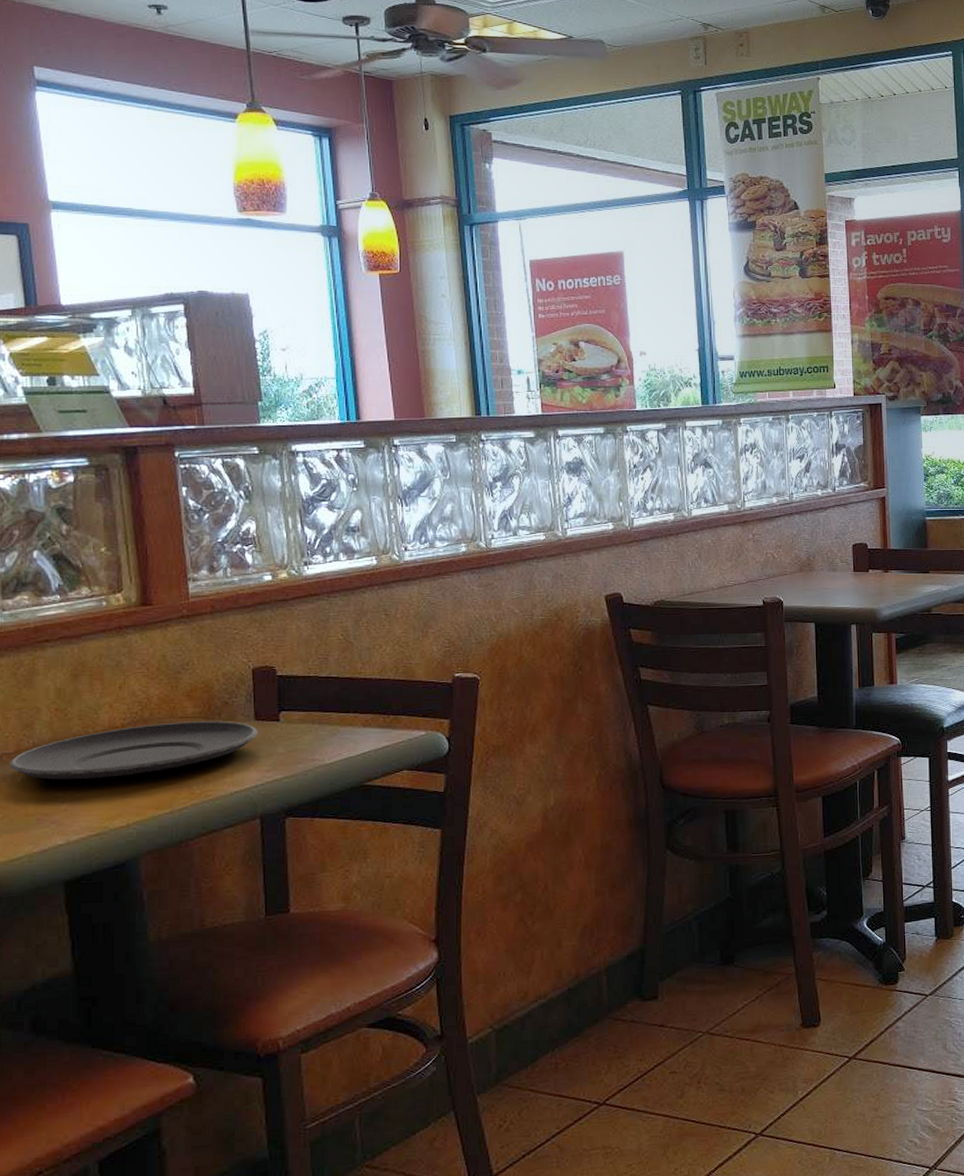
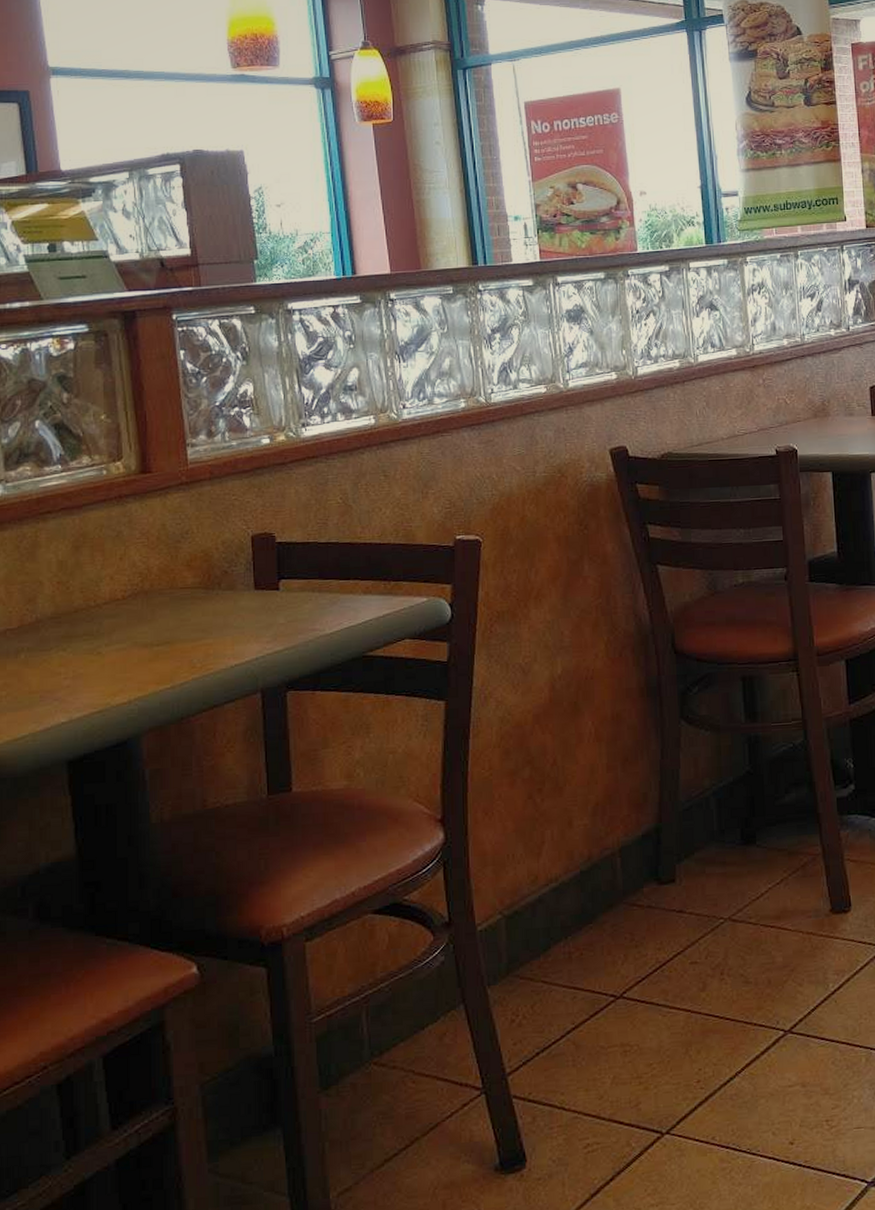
plate: present [9,721,258,780] -> none [12,591,258,656]

